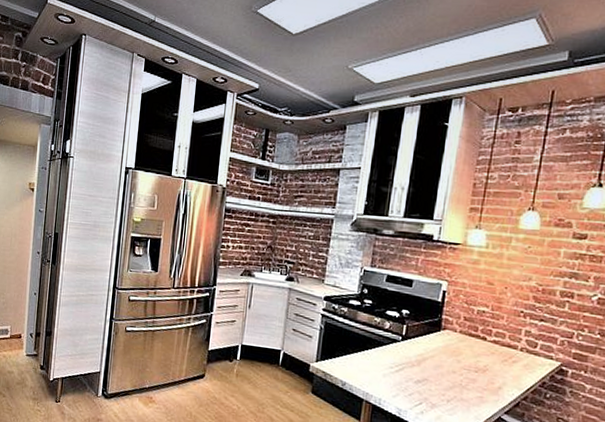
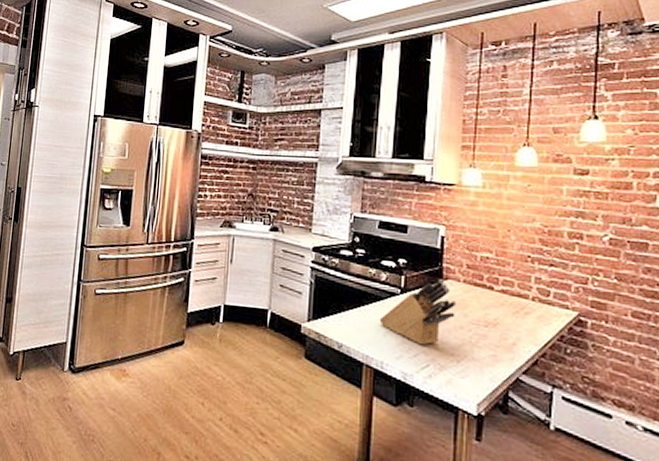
knife block: none [380,329,452,386] -> present [379,279,457,345]

